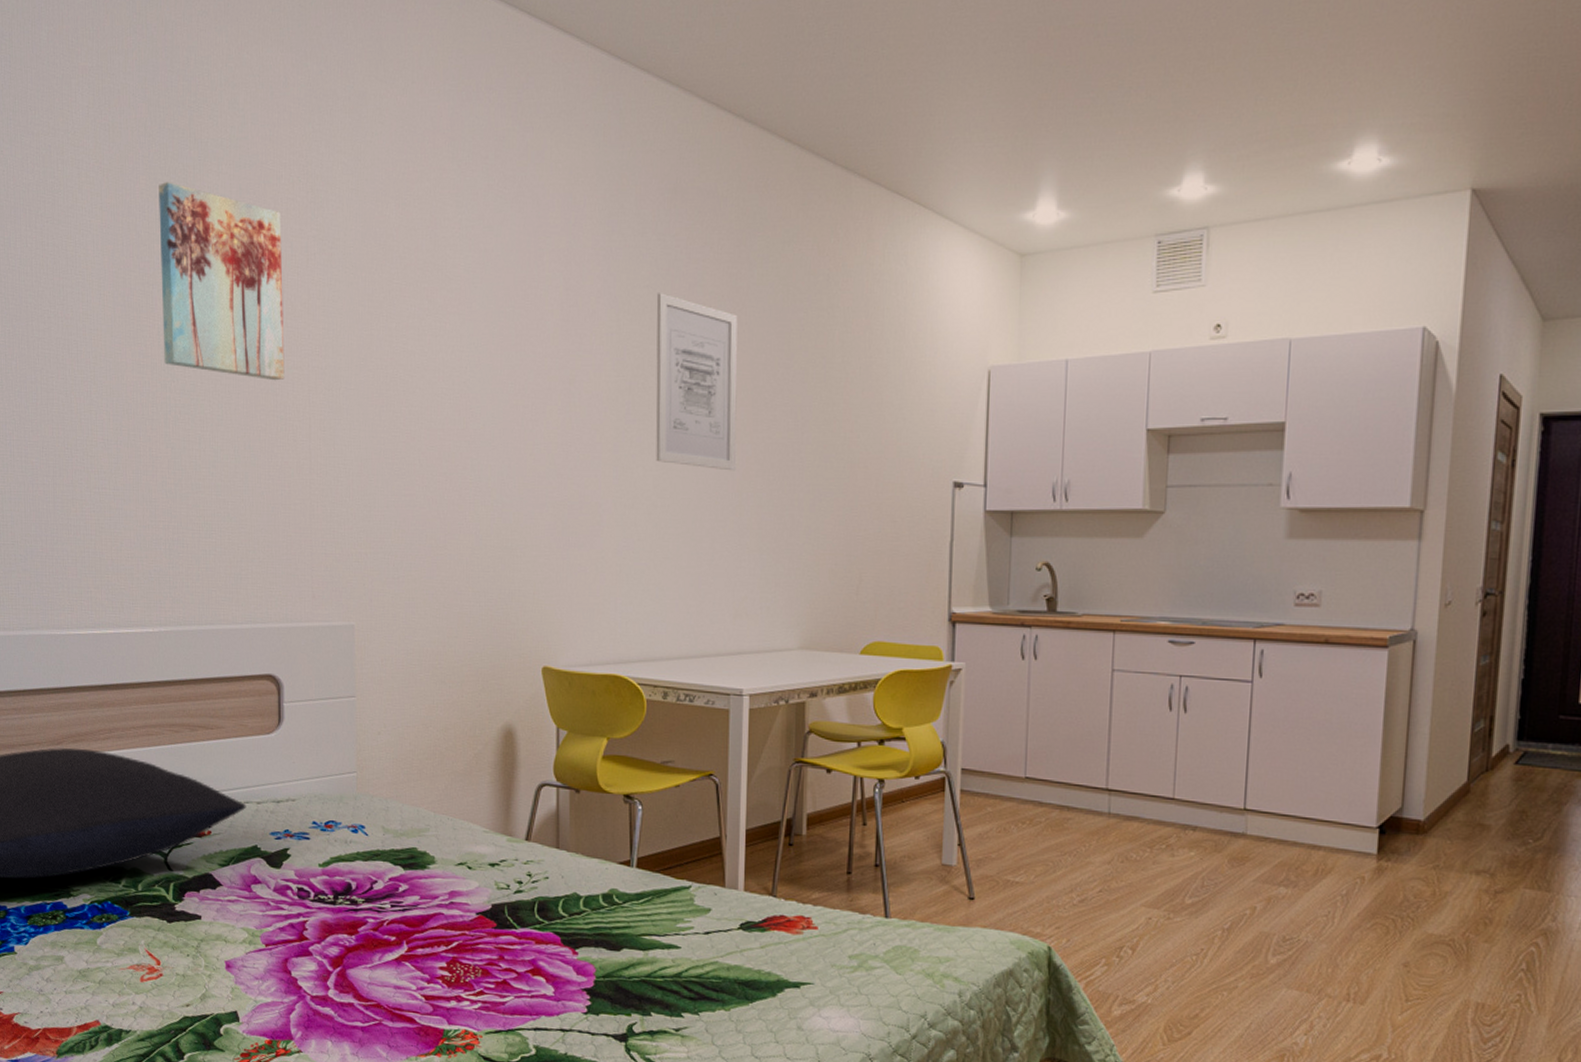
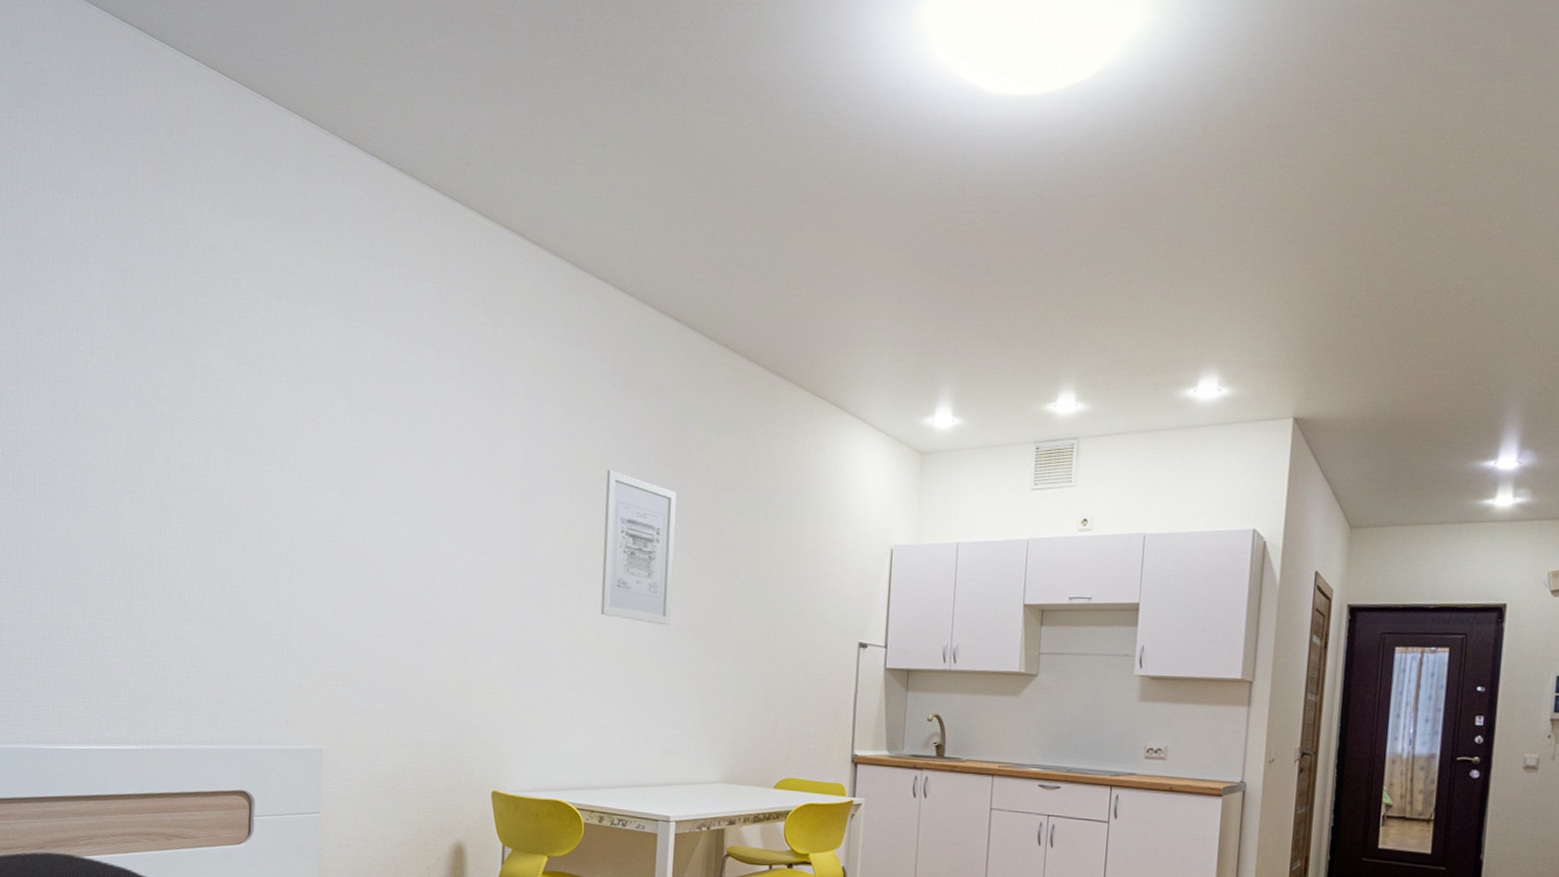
wall art: present [159,182,285,381] -> none [160,352,275,530]

